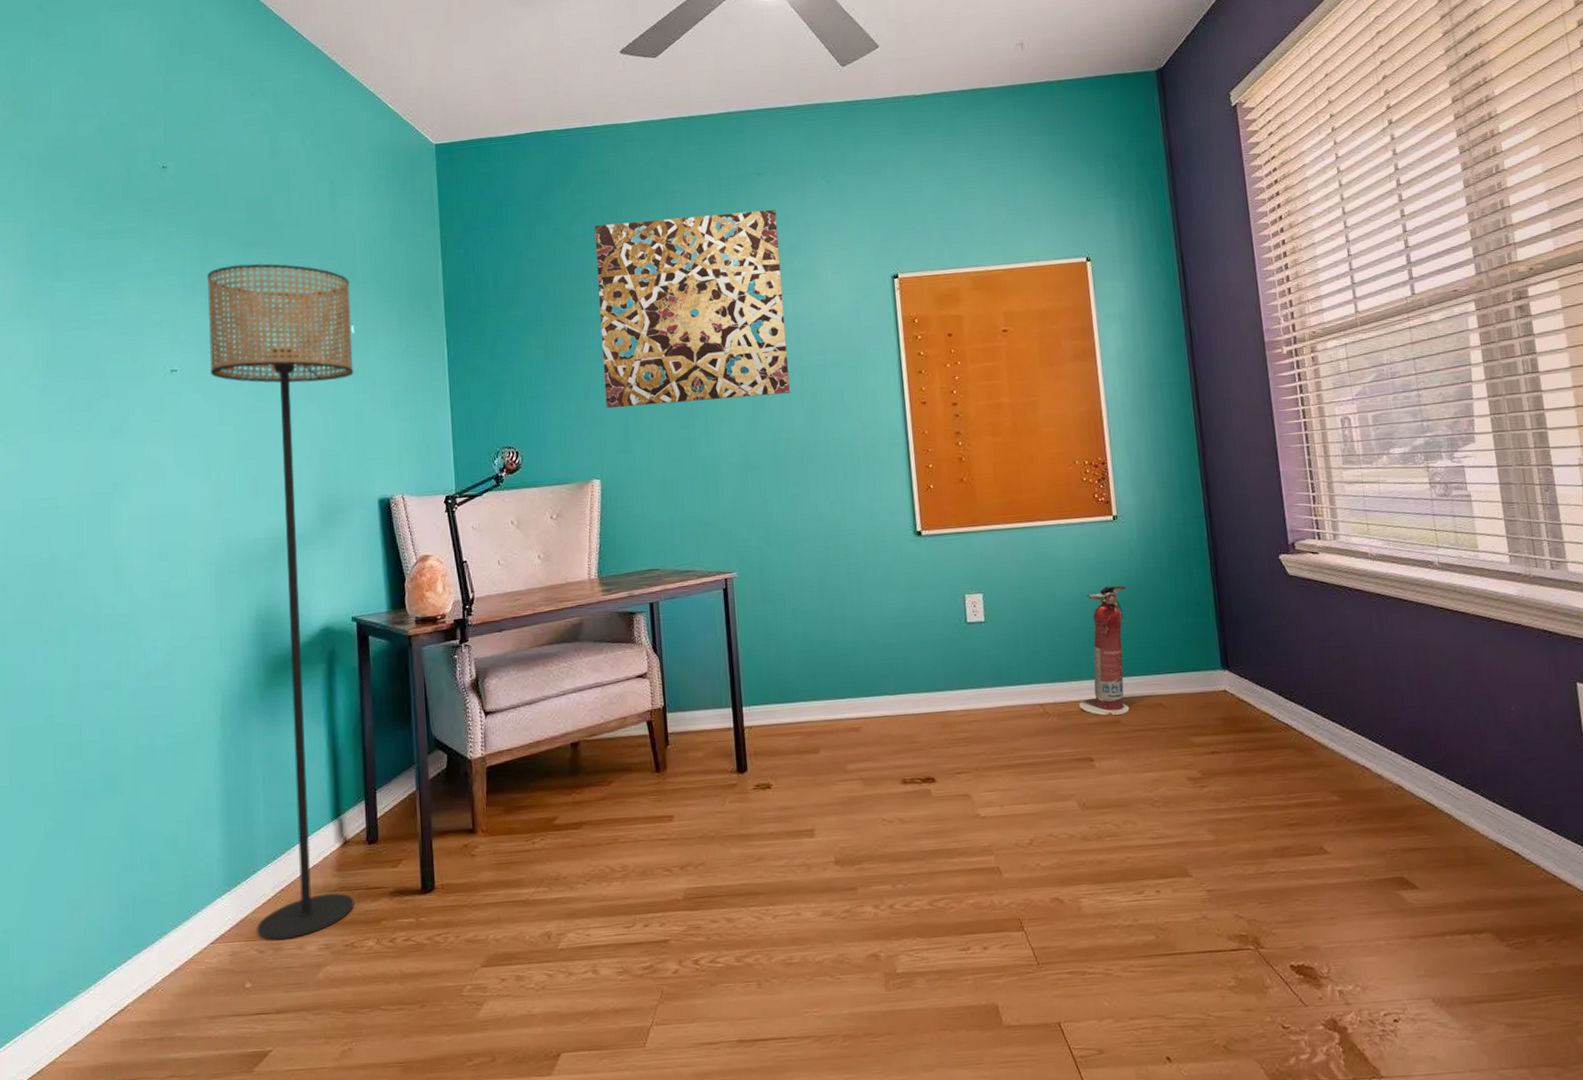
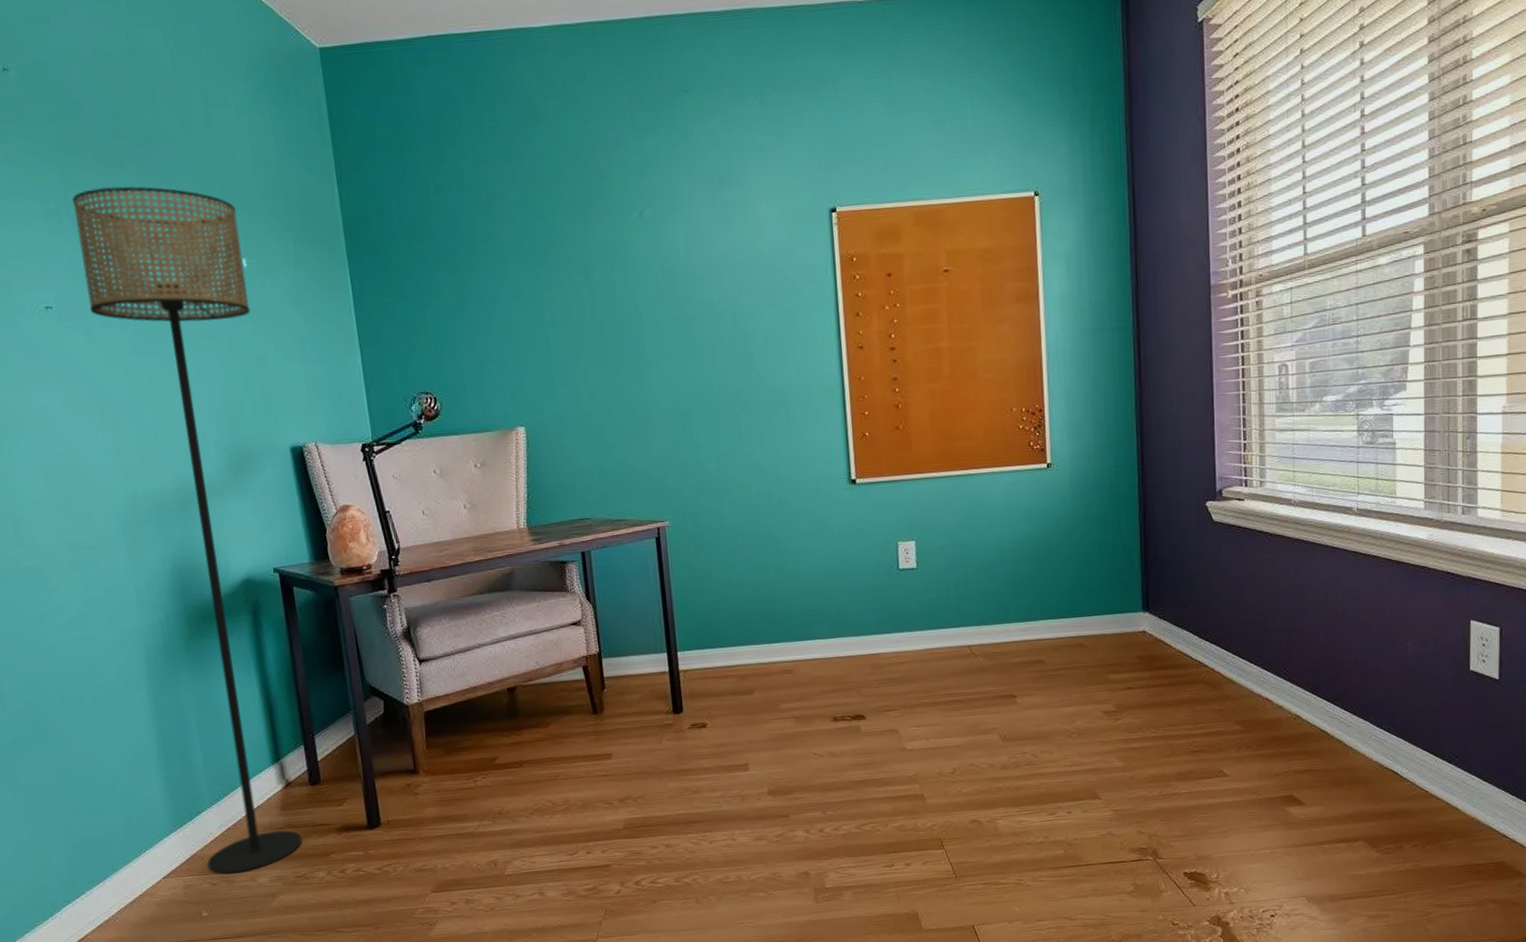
wall art: present [594,209,790,408] -> none [505,131,722,352]
fire extinguisher: present [1079,585,1130,716] -> none [1005,532,1057,656]

